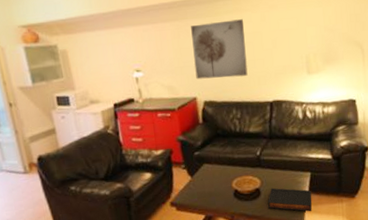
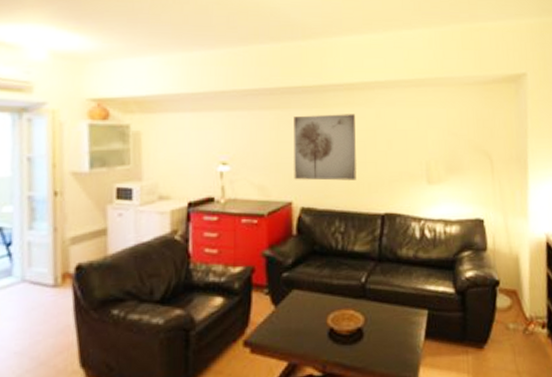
book: present [267,188,313,212] -> none [371,328,430,366]

